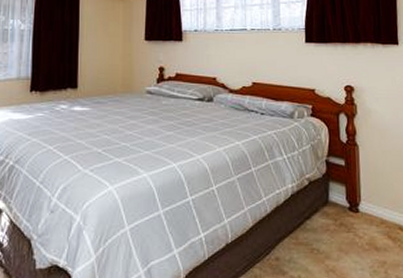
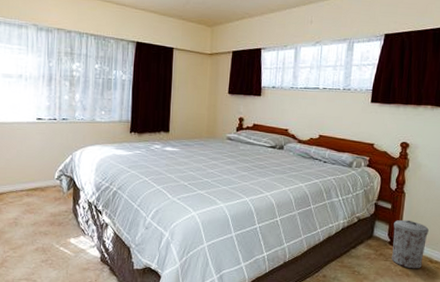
trash can: none [351,178,392,241] -> present [392,220,429,269]

